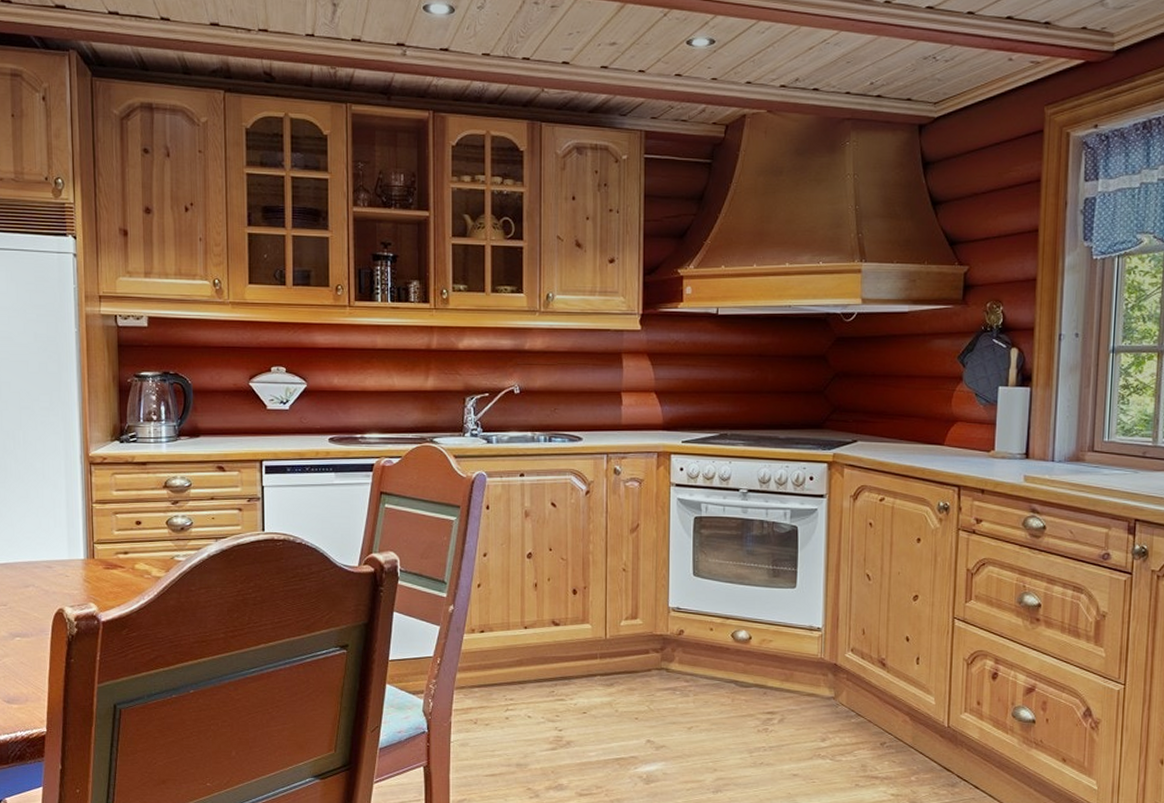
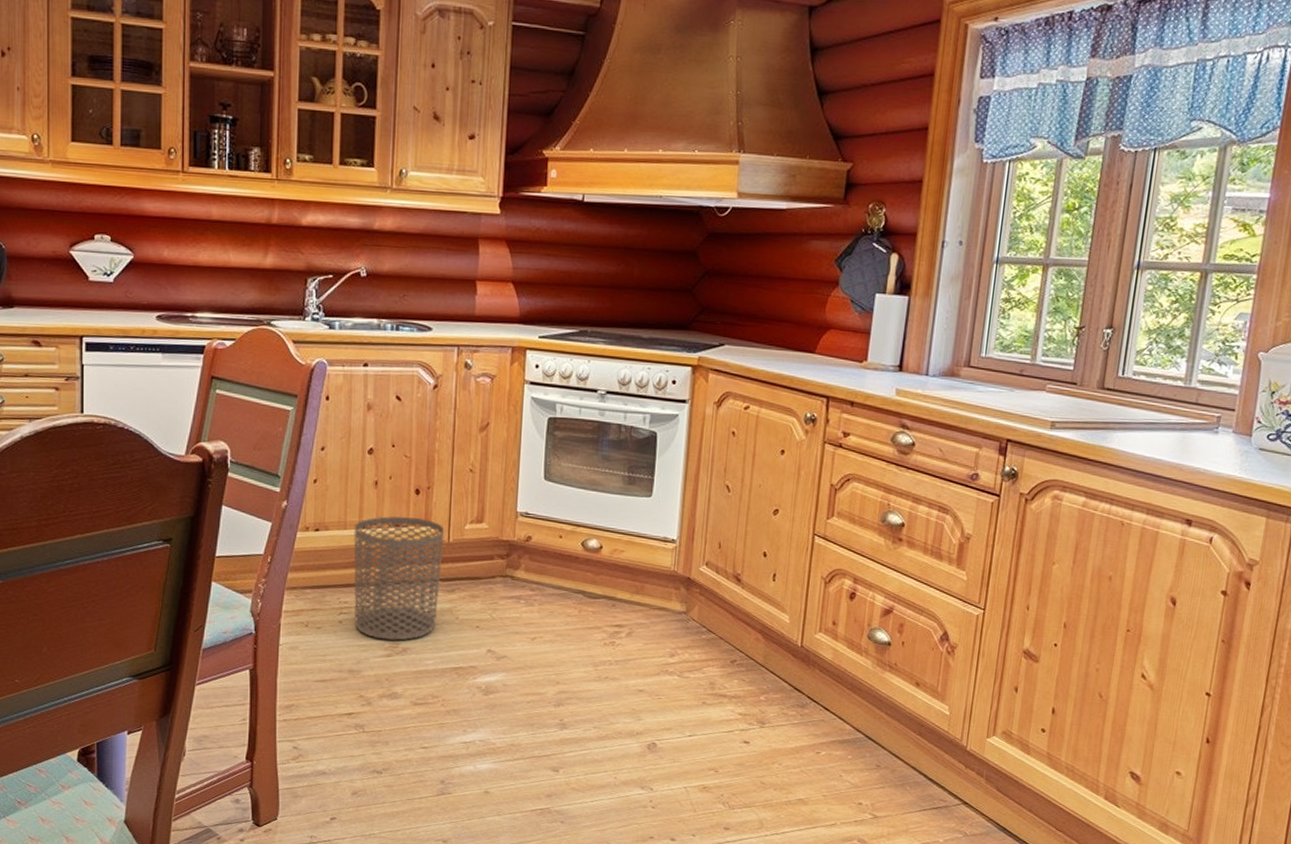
waste bin: none [517,615,602,734] -> present [353,516,445,641]

